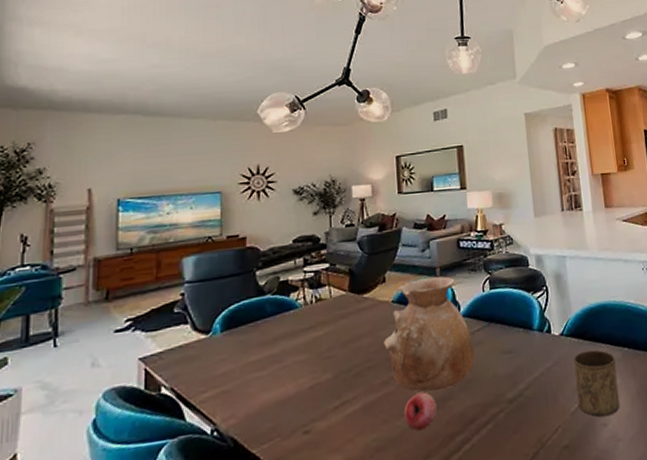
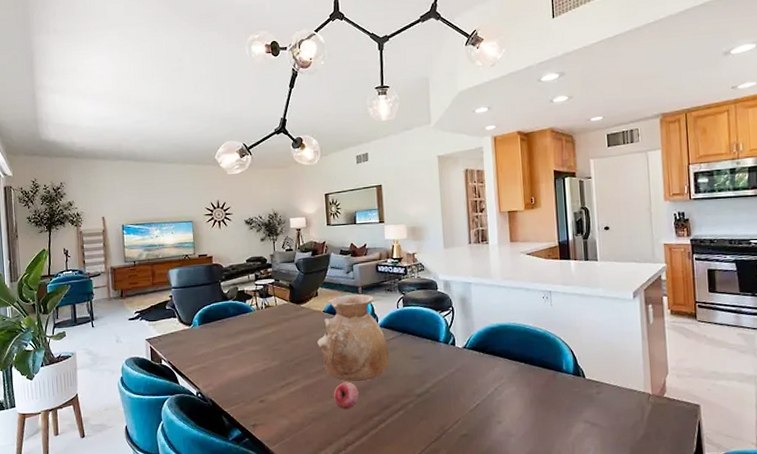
cup: present [573,349,620,417] -> none [474,362,514,416]

